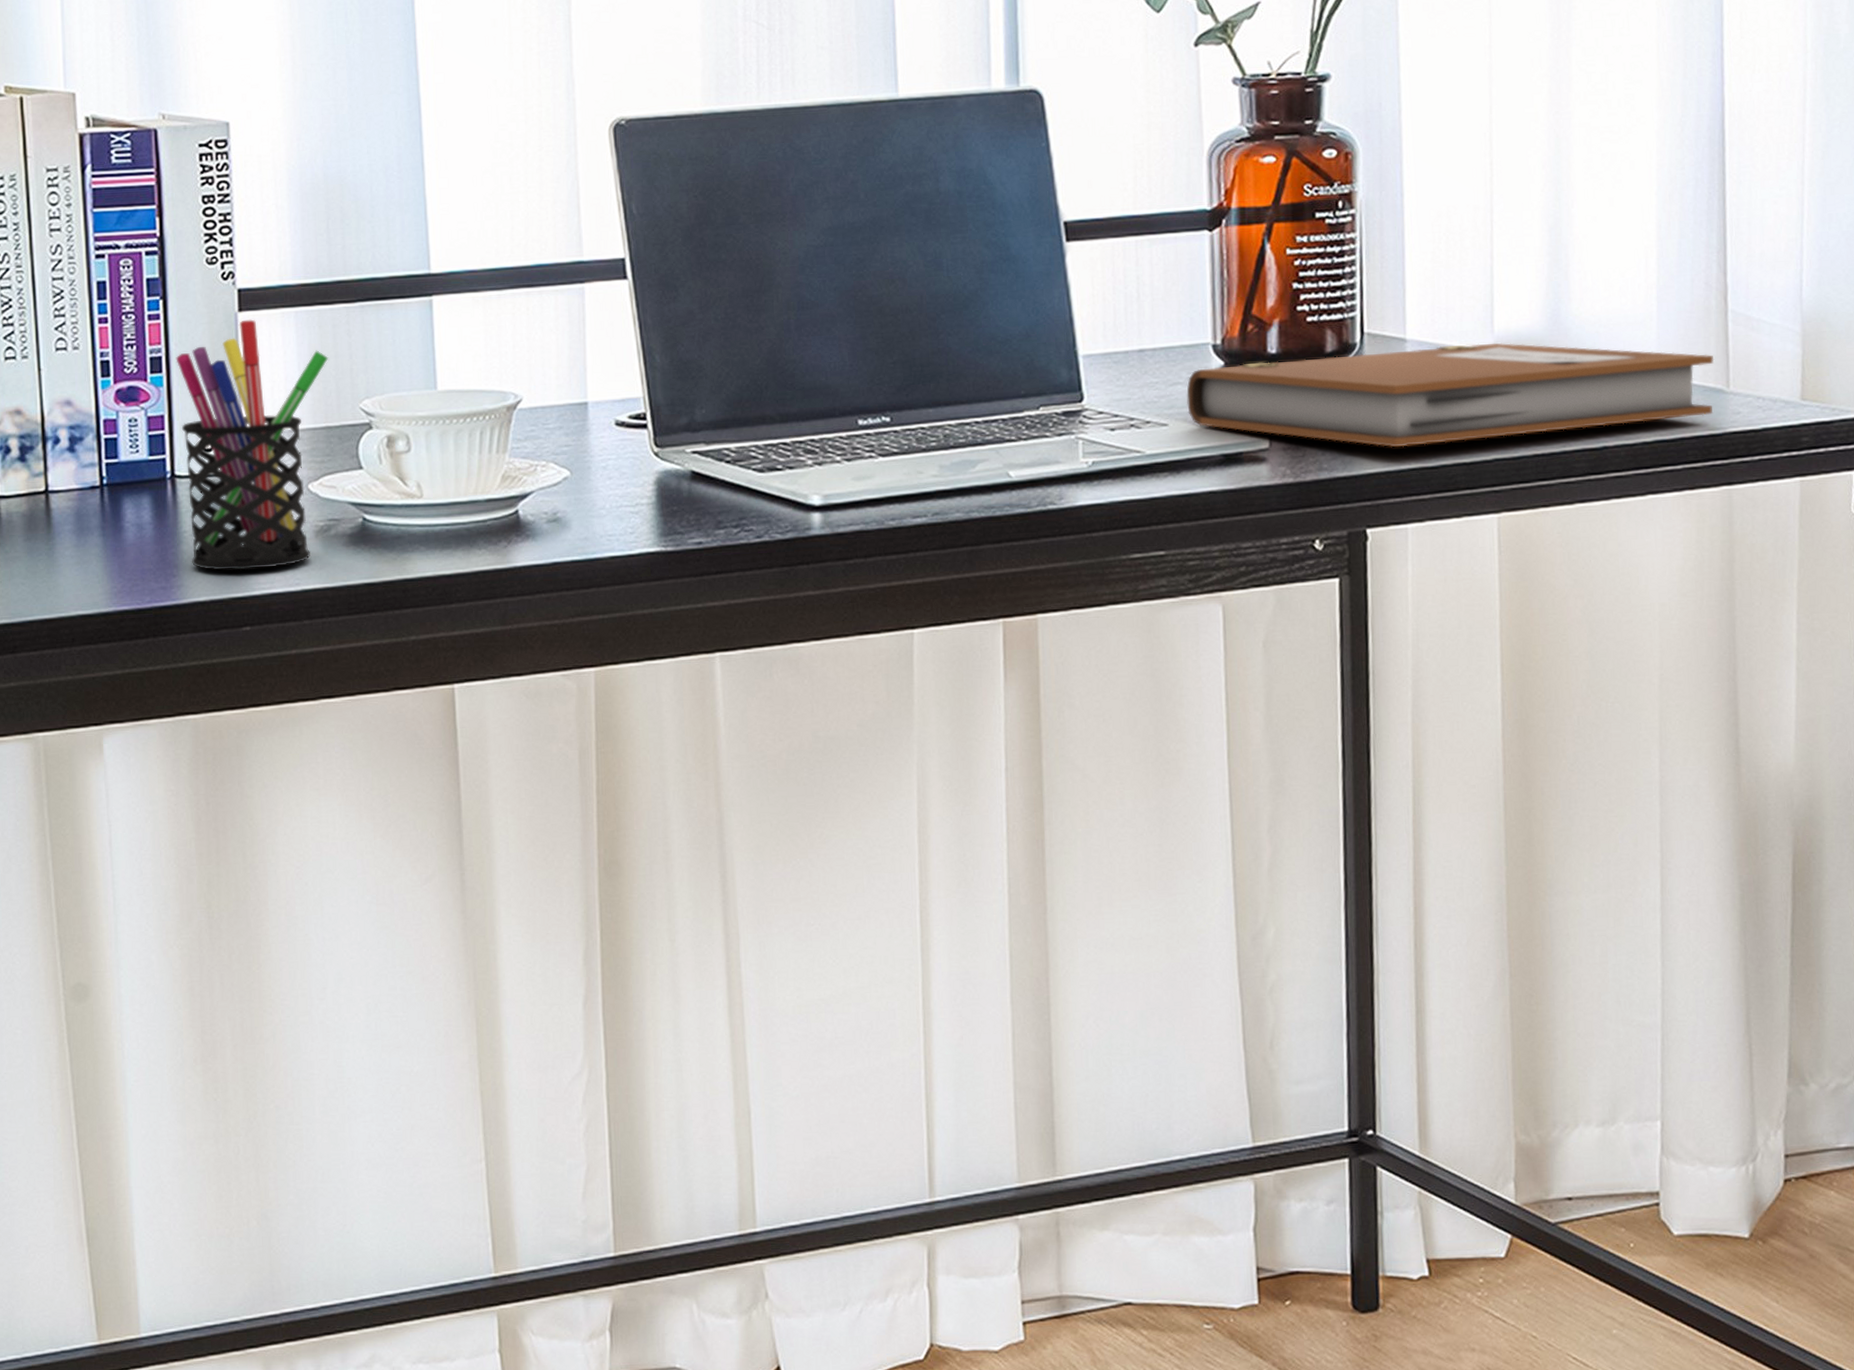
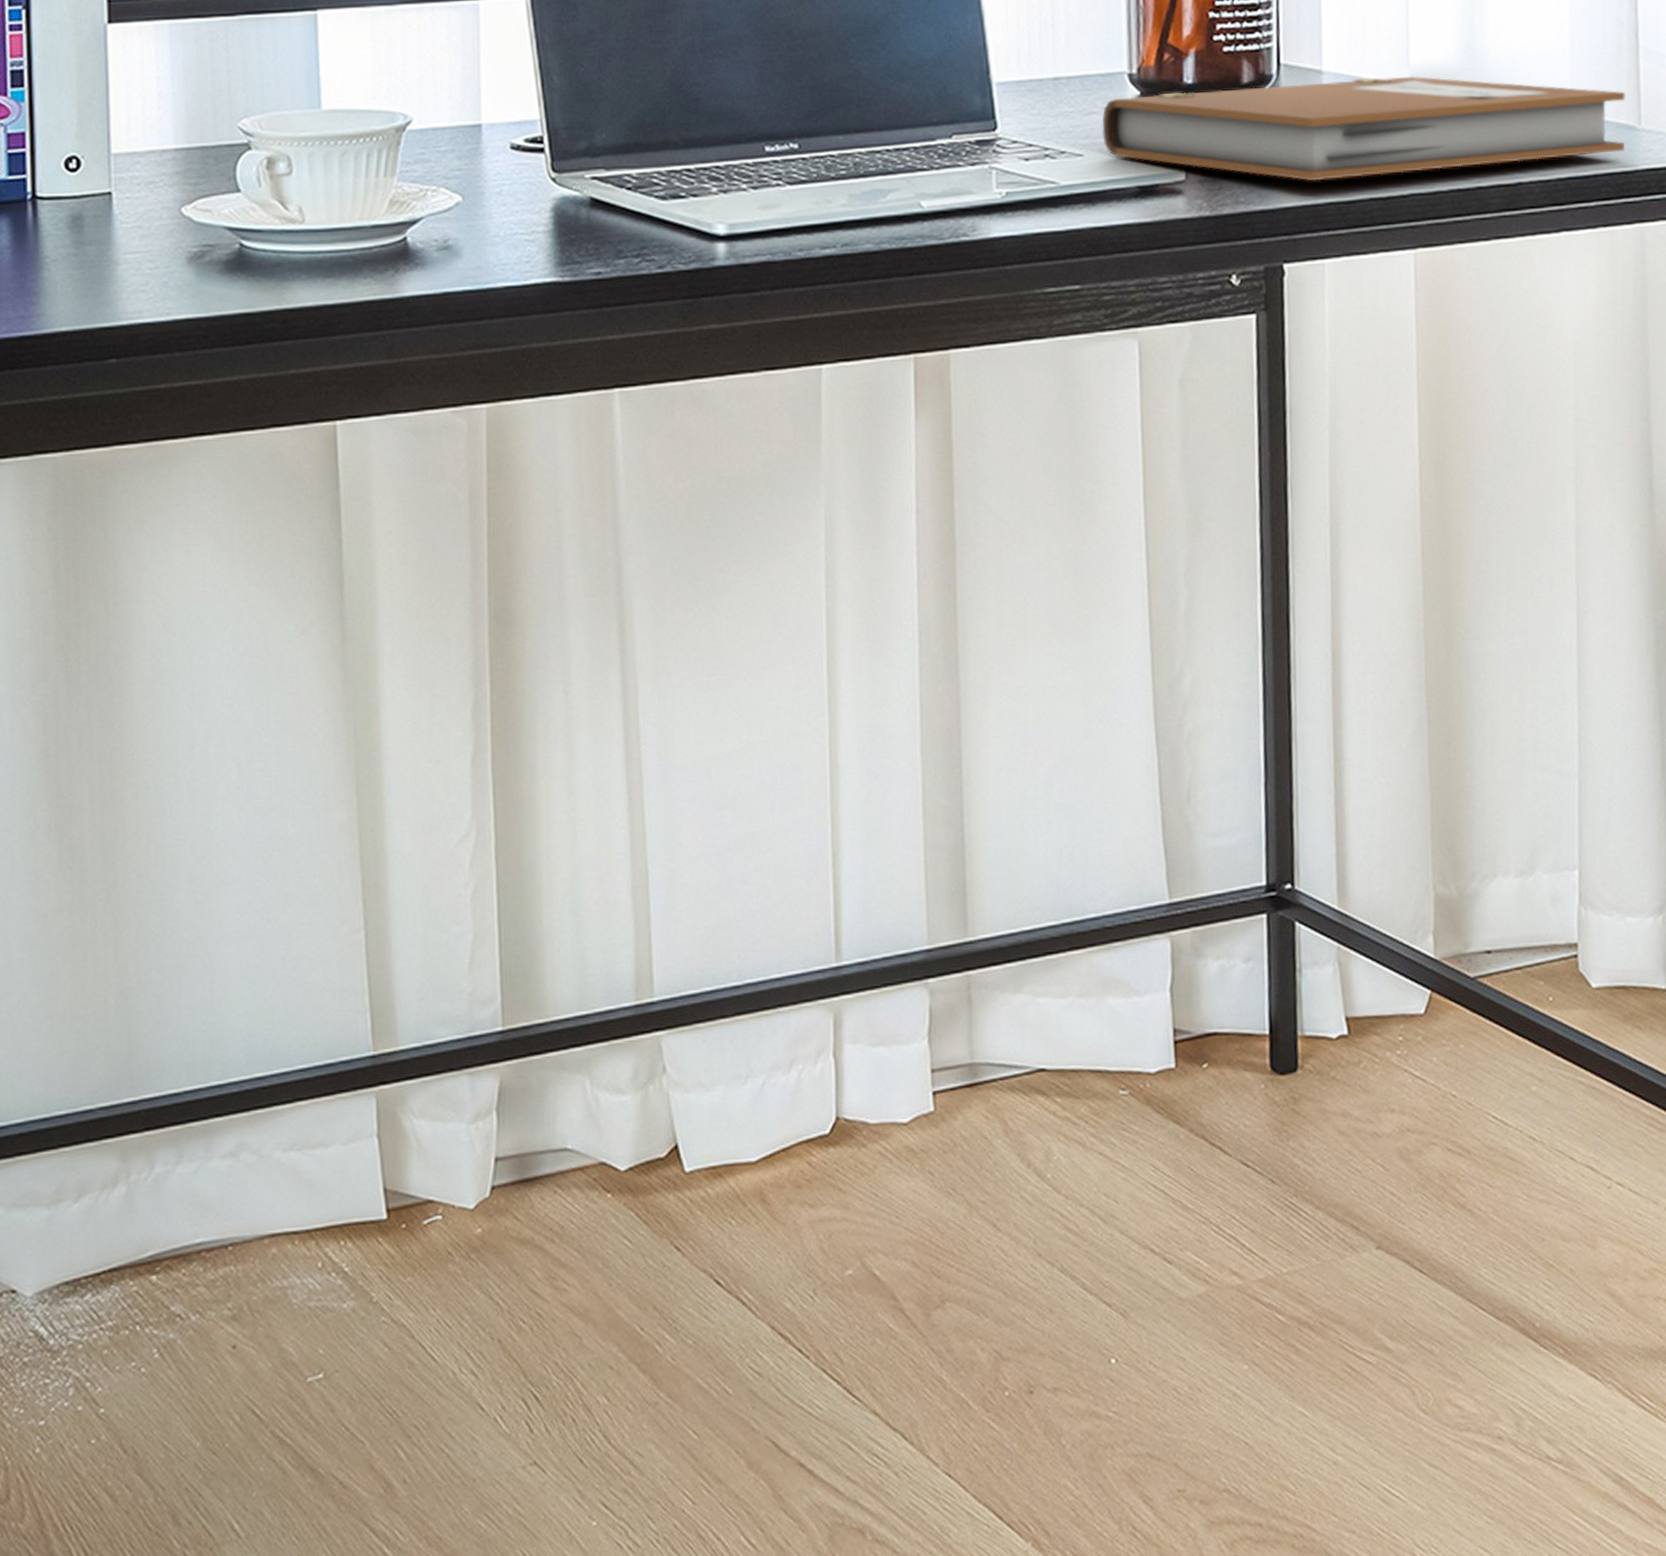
pen holder: present [176,319,329,571] -> none [39,31,205,299]

